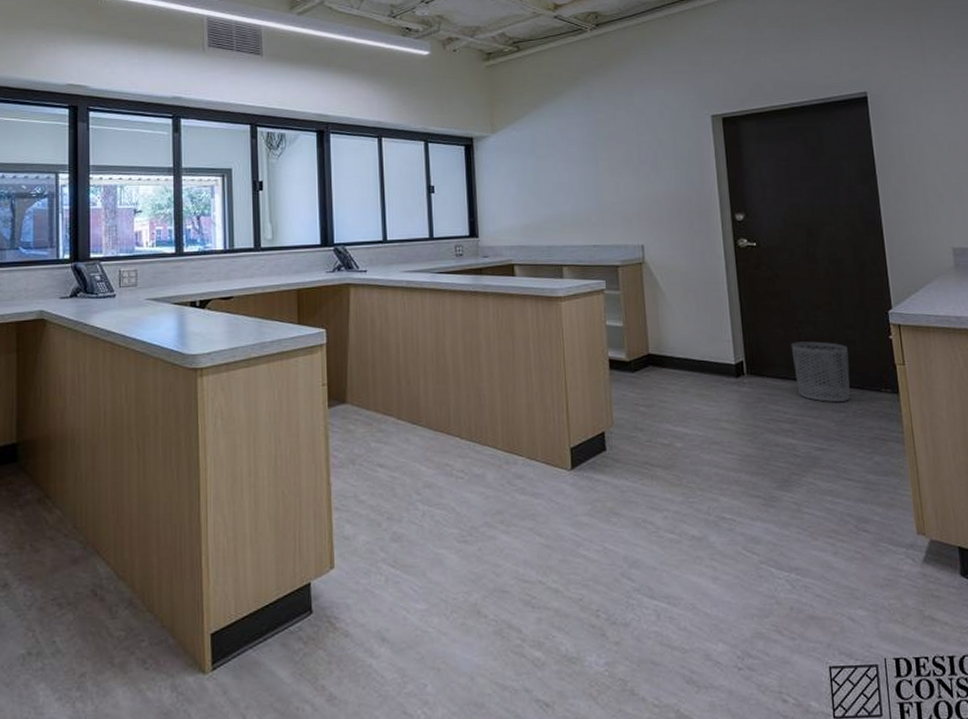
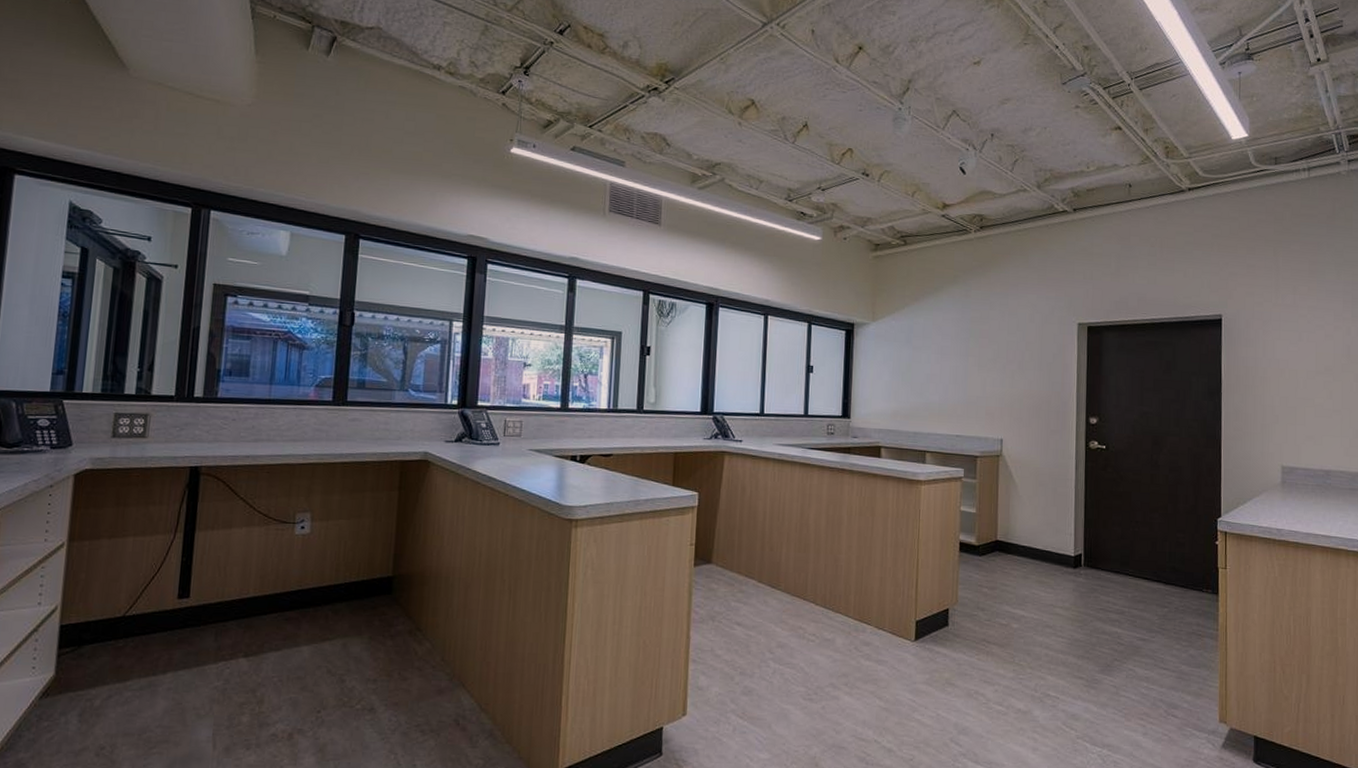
waste bin: present [791,341,851,402] -> none [1126,540,1177,598]

